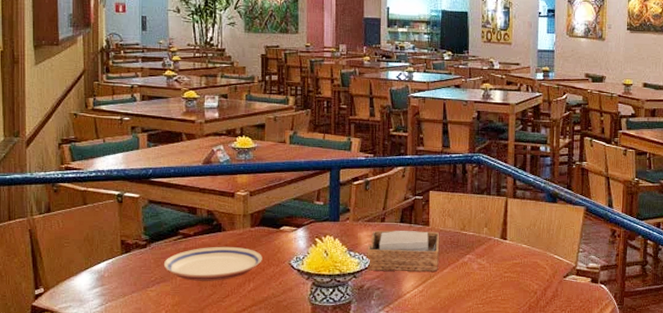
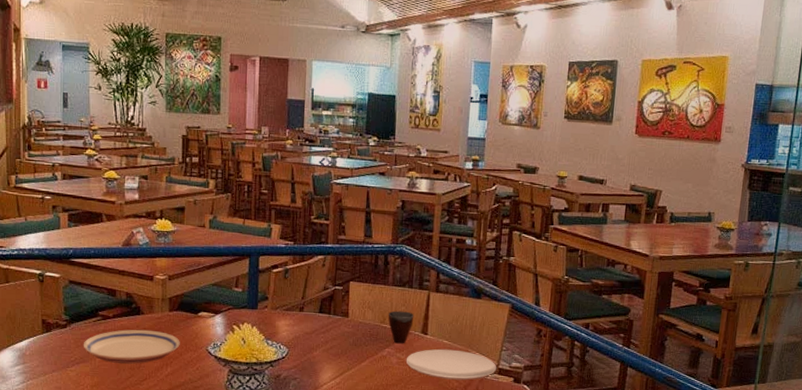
napkin holder: present [365,230,440,272] -> none [282,320,359,364]
cup: none [467,217,493,250] -> present [388,311,414,344]
plate: none [486,253,575,283] -> present [405,349,497,381]

